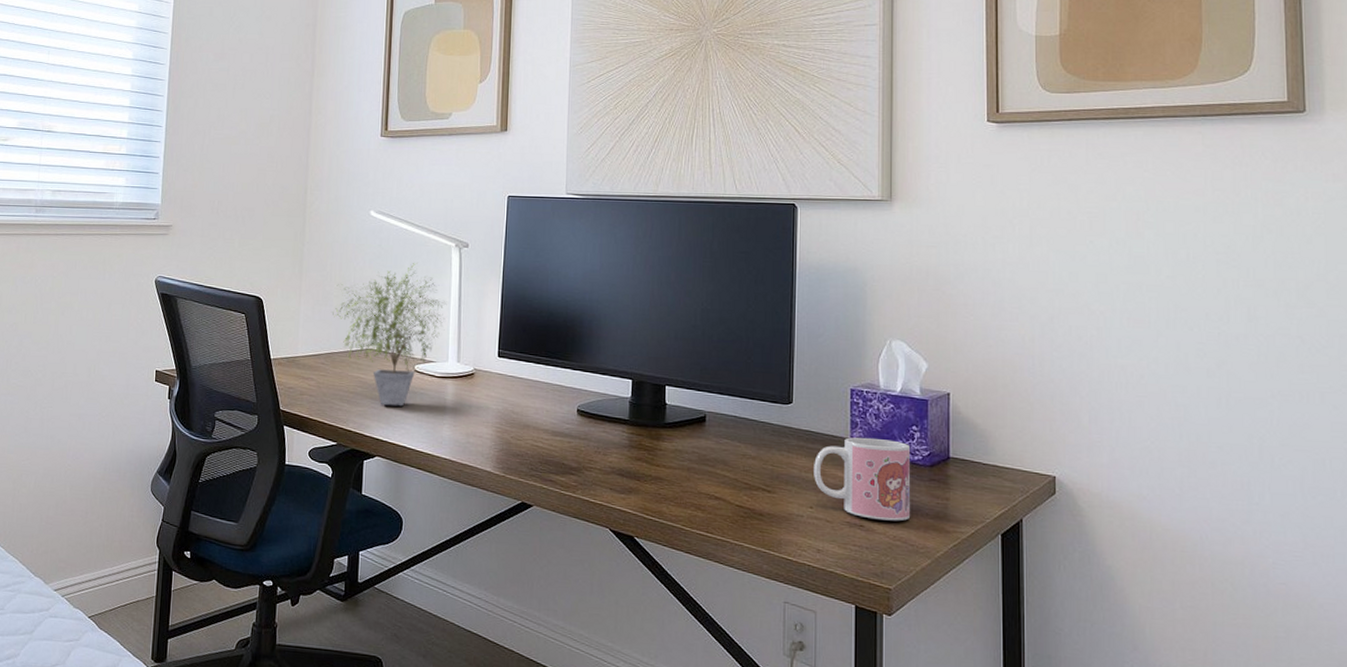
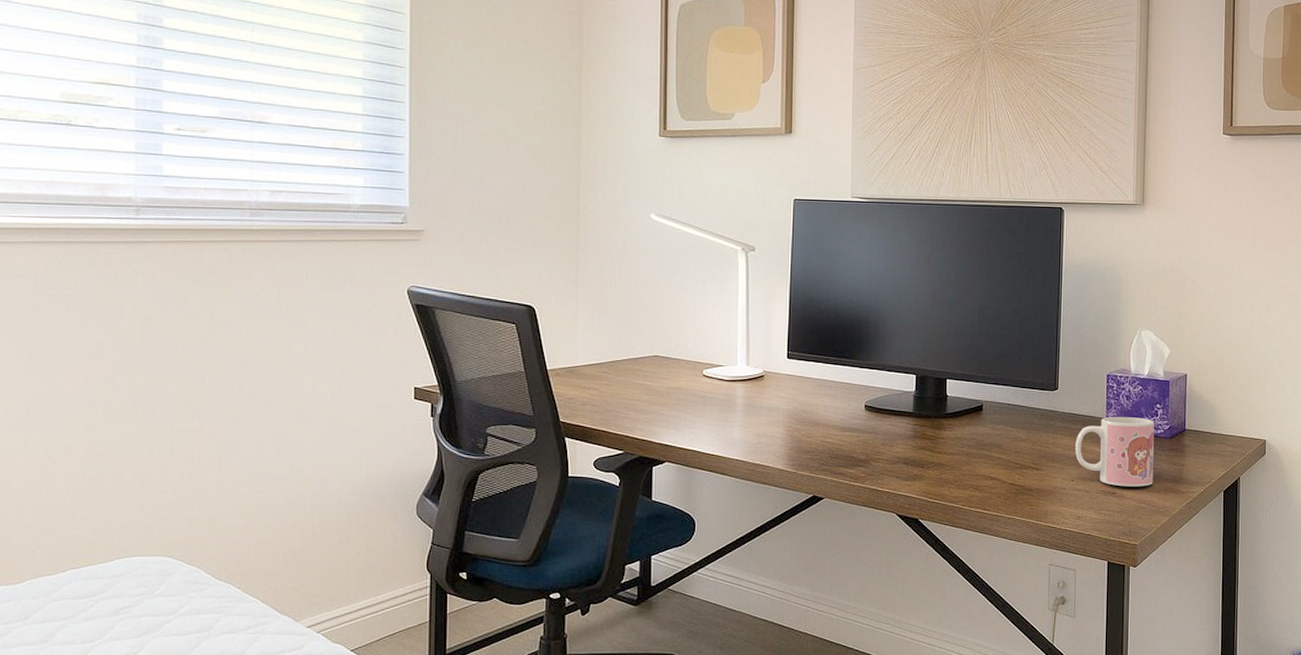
potted plant: present [332,263,446,407] -> none [612,267,734,412]

